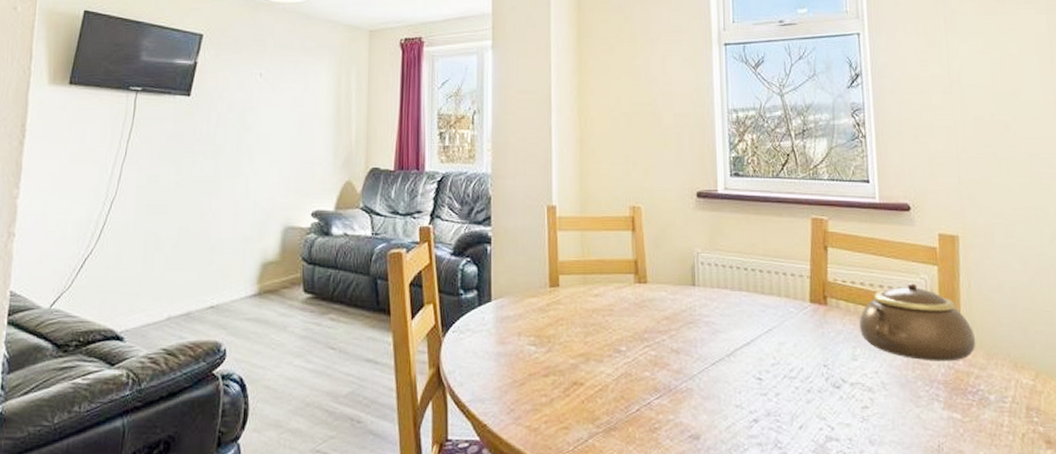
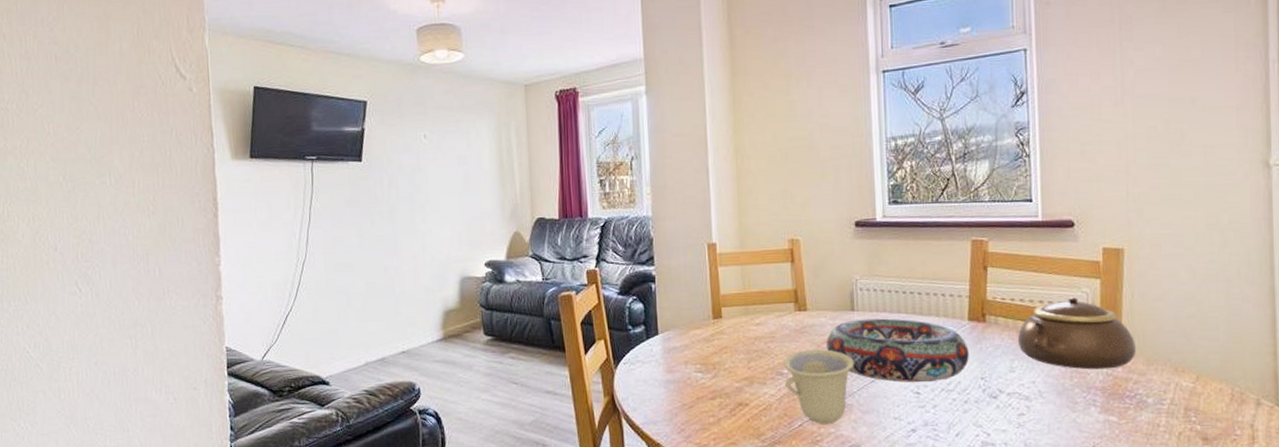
cup: none [621,326,695,411] -> present [783,349,854,425]
decorative bowl: none [666,295,811,367] -> present [826,318,969,382]

